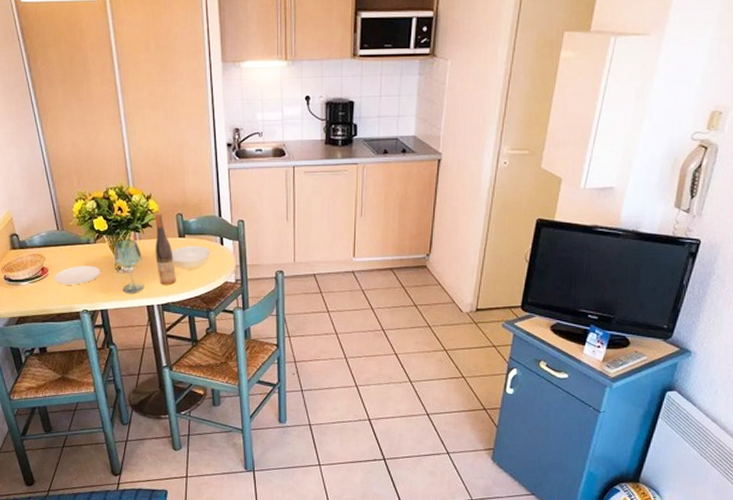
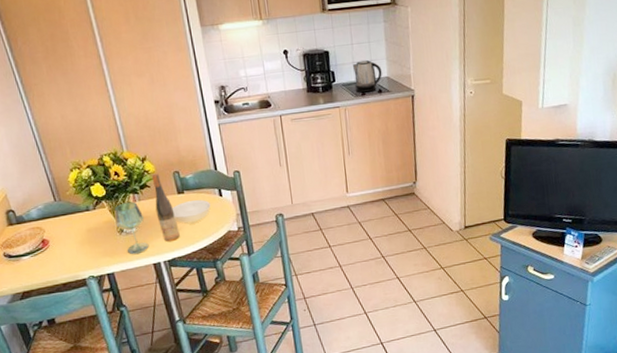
plate: present [54,265,100,285] -> none [56,231,103,255]
kettle: none [378,114,409,151] -> present [353,59,382,93]

